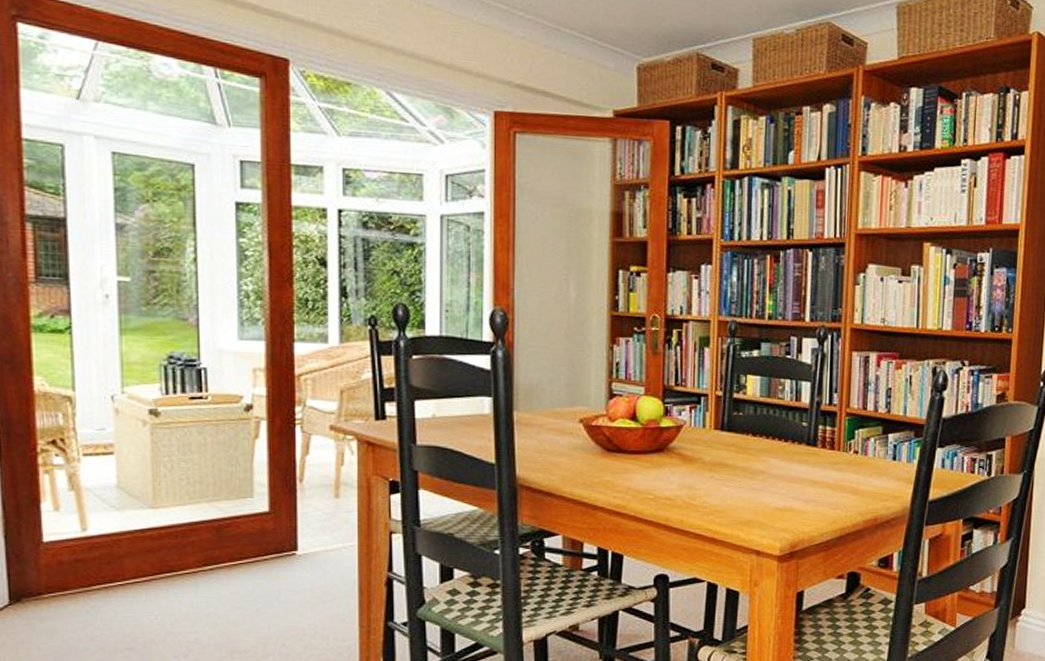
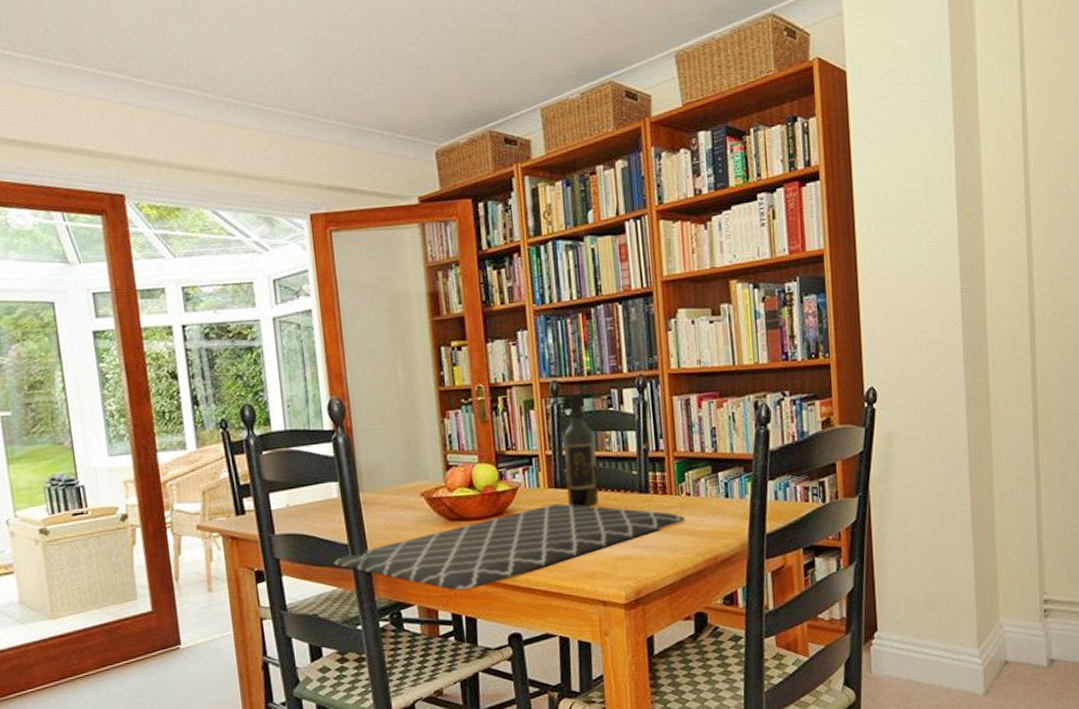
placemat: none [477,446,850,525] -> present [333,503,685,591]
wine bottle: none [733,335,768,454] -> present [563,393,600,508]

